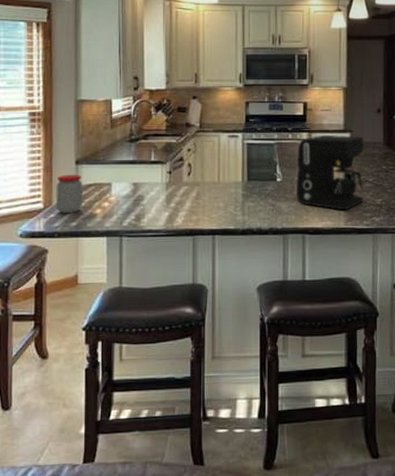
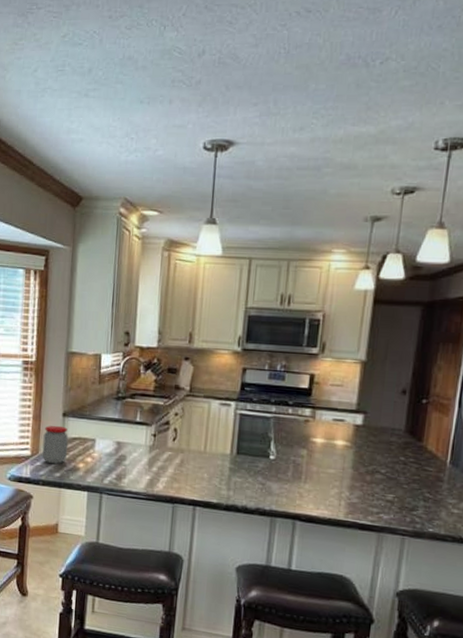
coffee maker: present [296,135,364,211] -> none [290,413,381,502]

